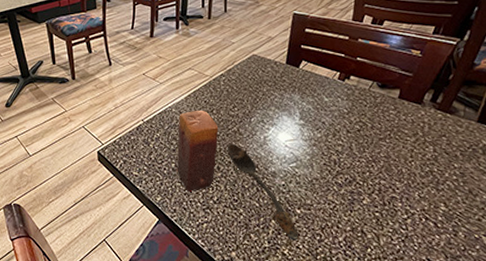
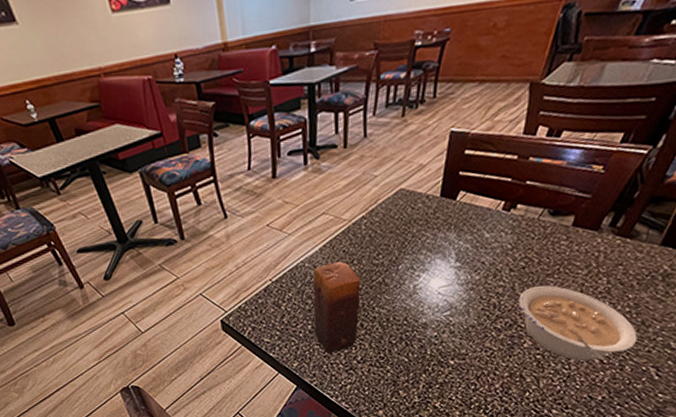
spoon: present [227,143,299,241] -> none [371,296,452,393]
legume: none [356,149,467,223] -> present [519,285,637,362]

